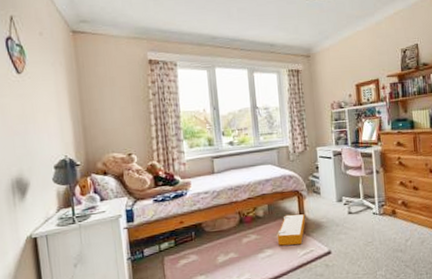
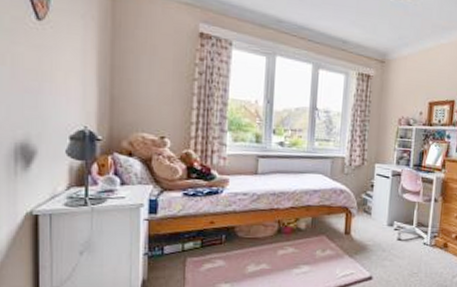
storage bin: present [277,214,305,246] -> none [316,231,350,266]

